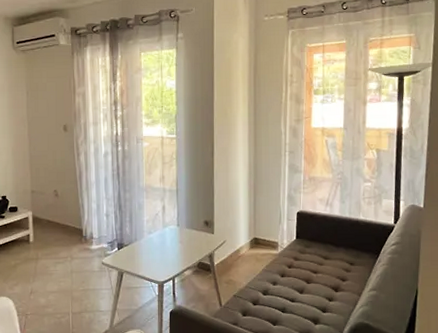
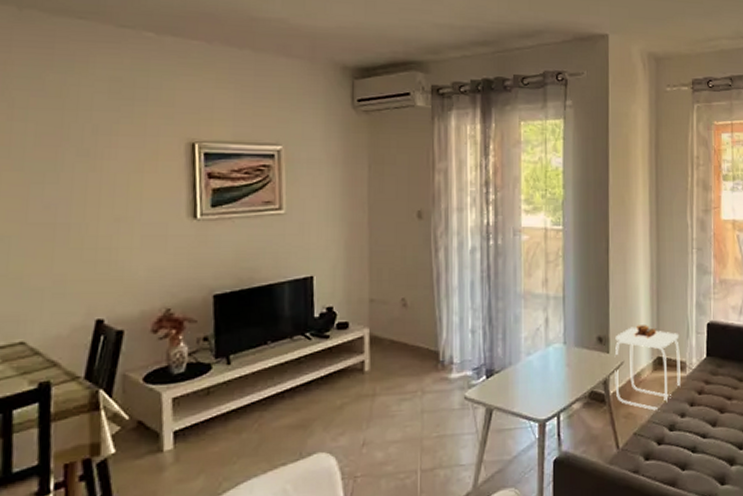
side table: none [218,212,273,279] -> present [615,325,681,411]

